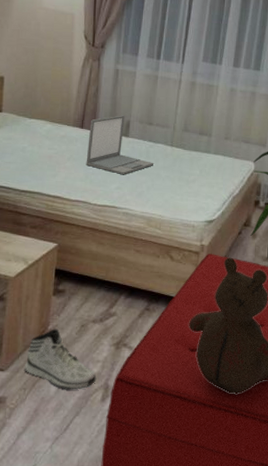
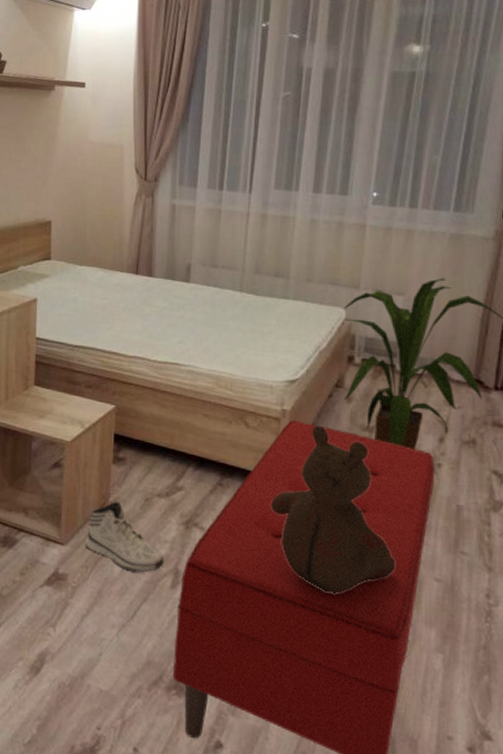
laptop: present [86,115,154,175] -> none [143,257,221,327]

